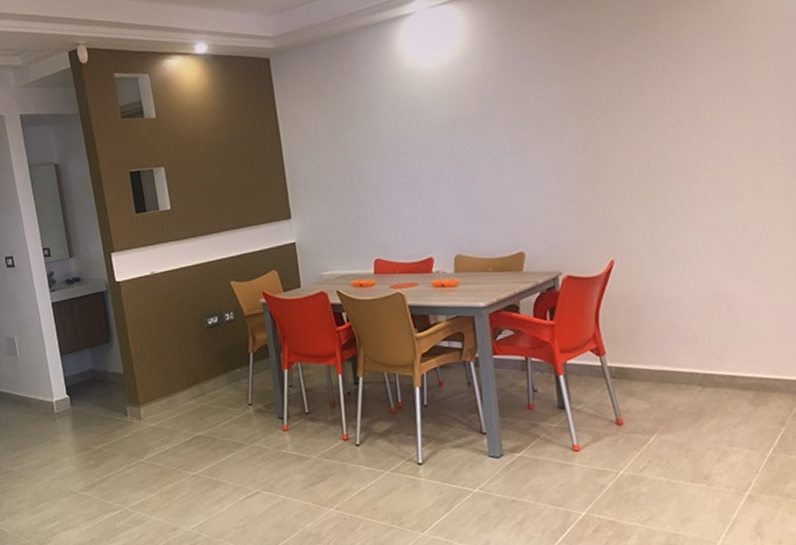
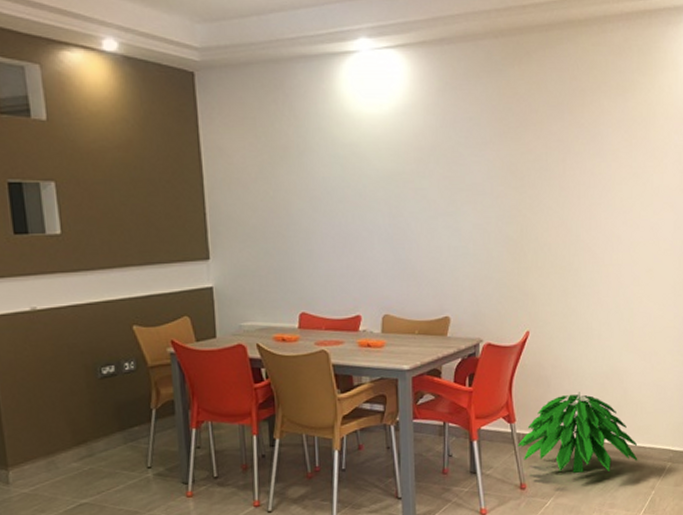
indoor plant: none [609,321,760,408] -> present [517,392,638,473]

